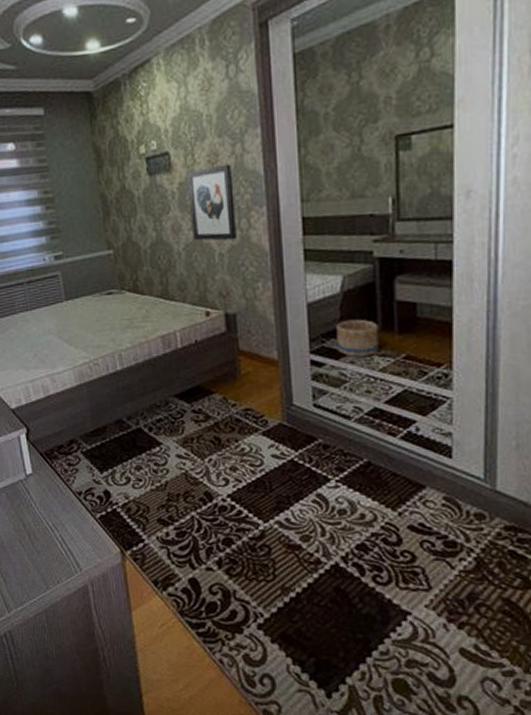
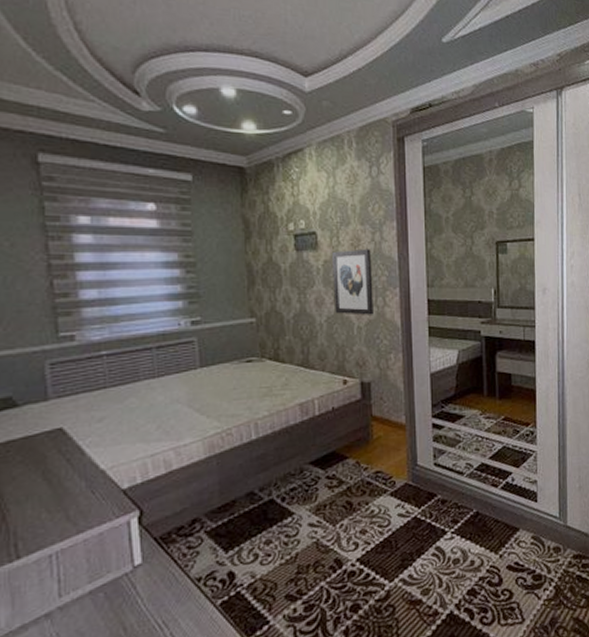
basket: present [336,319,379,357] -> none [453,387,485,420]

